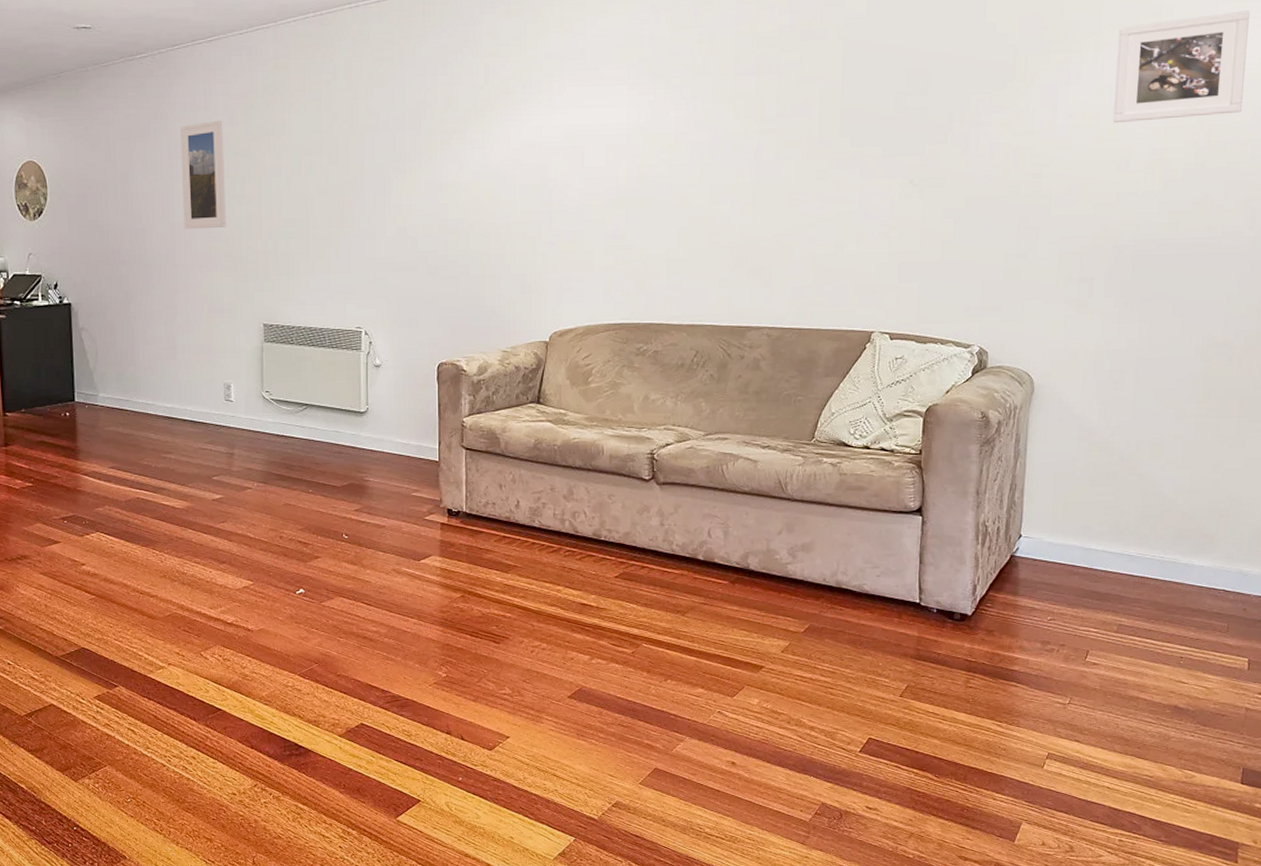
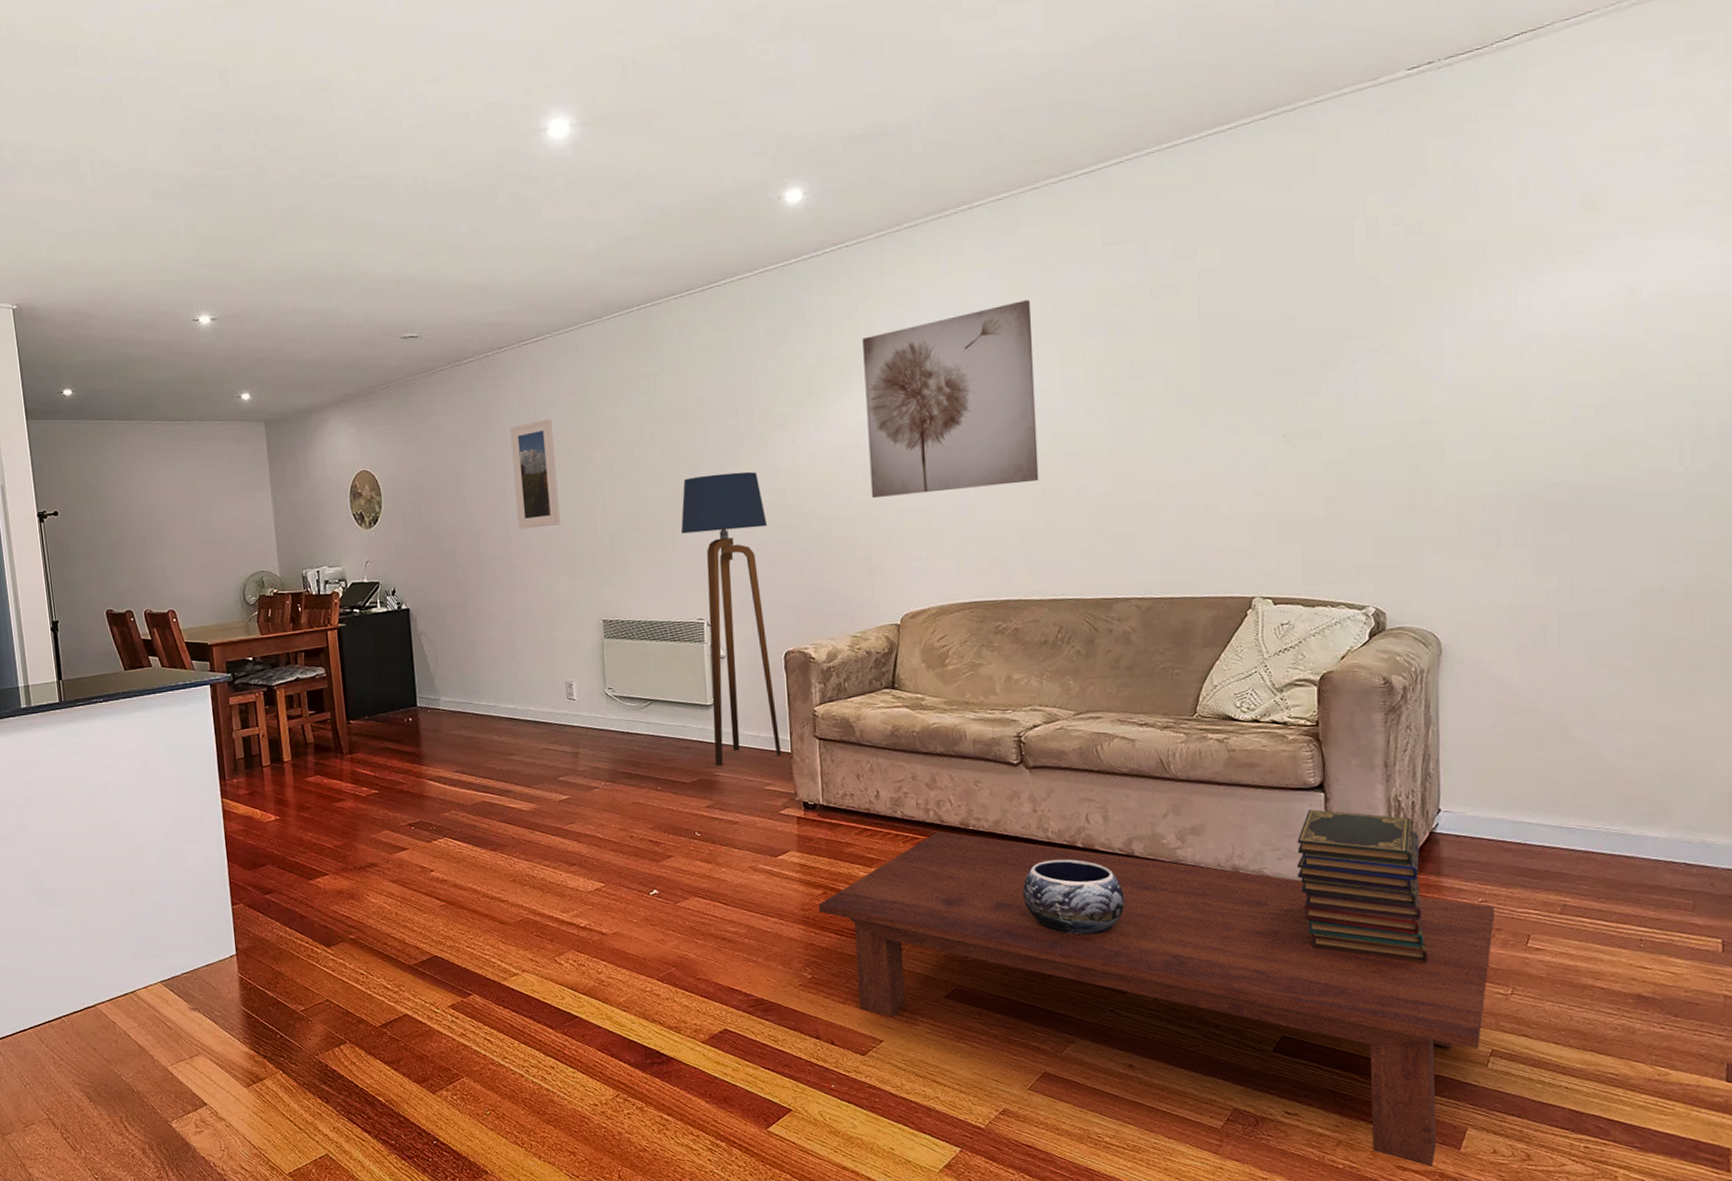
floor lamp: none [345,185,430,472] -> present [681,471,782,766]
coffee table: none [457,541,1060,857] -> present [819,831,1494,1167]
wall art: none [529,34,690,218] -> present [862,300,1039,498]
decorative bowl: none [646,570,738,642] -> present [1023,859,1125,935]
book stack: none [892,531,1002,674] -> present [1296,809,1428,964]
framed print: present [1113,10,1250,122] -> none [1506,230,1657,360]

